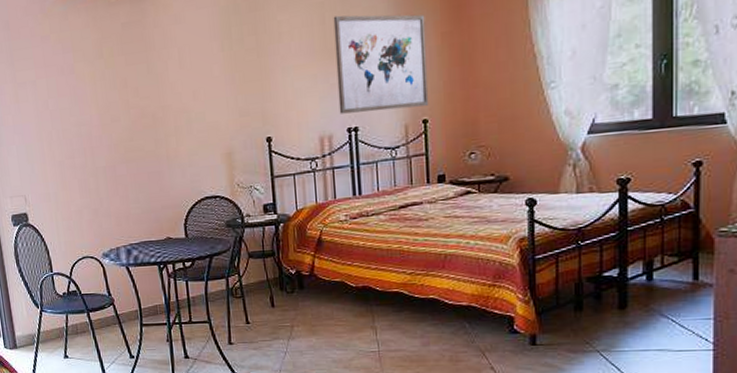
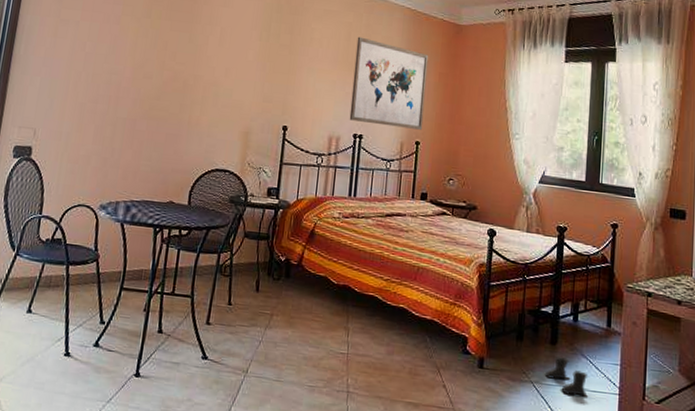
boots: none [613,320,671,358] -> present [544,355,588,397]

